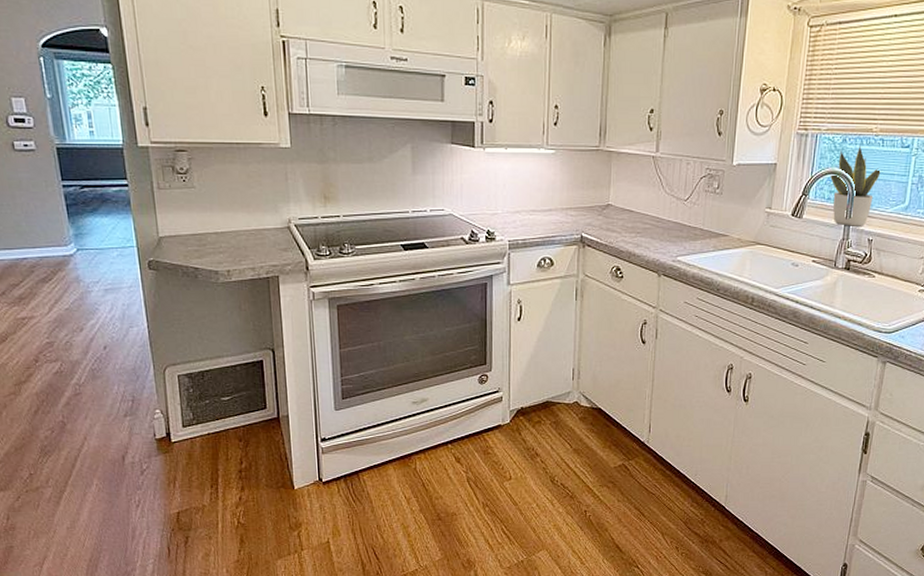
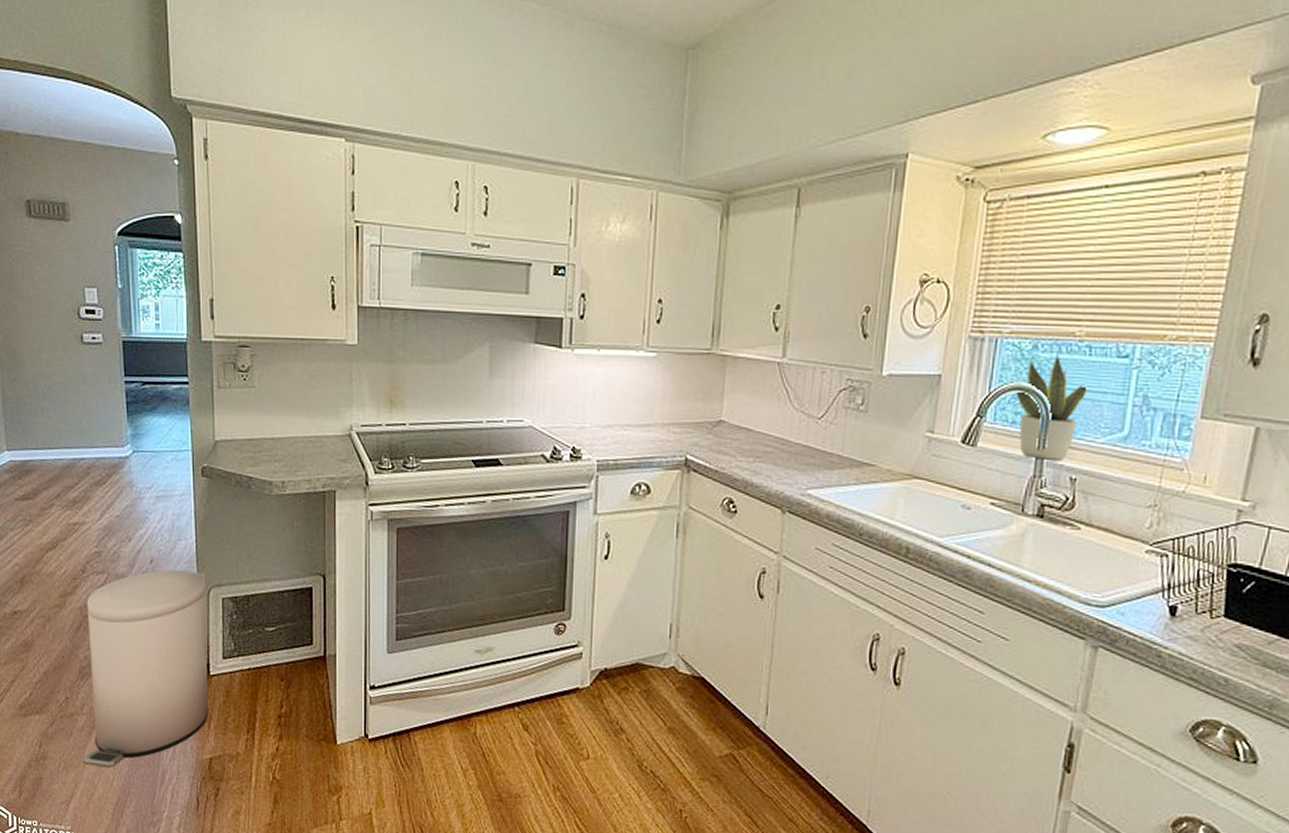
pedal bin: none [42,354,173,530] -> present [83,570,209,767]

